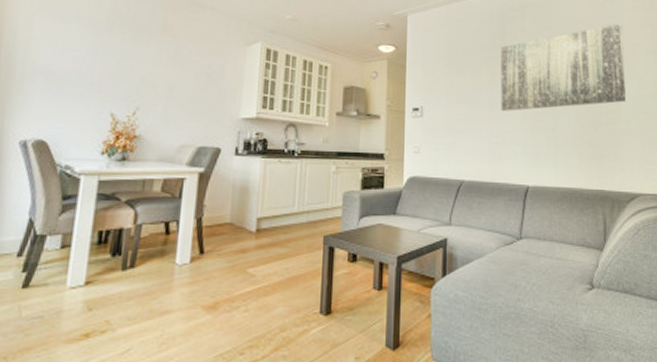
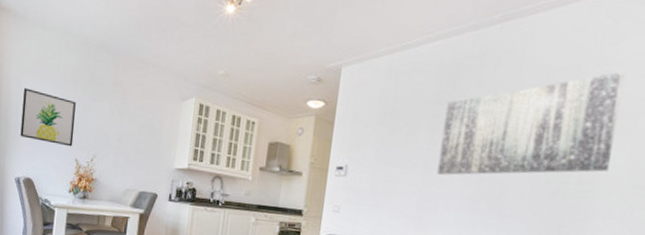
wall art: none [29,30,112,99] -> present [20,88,76,147]

